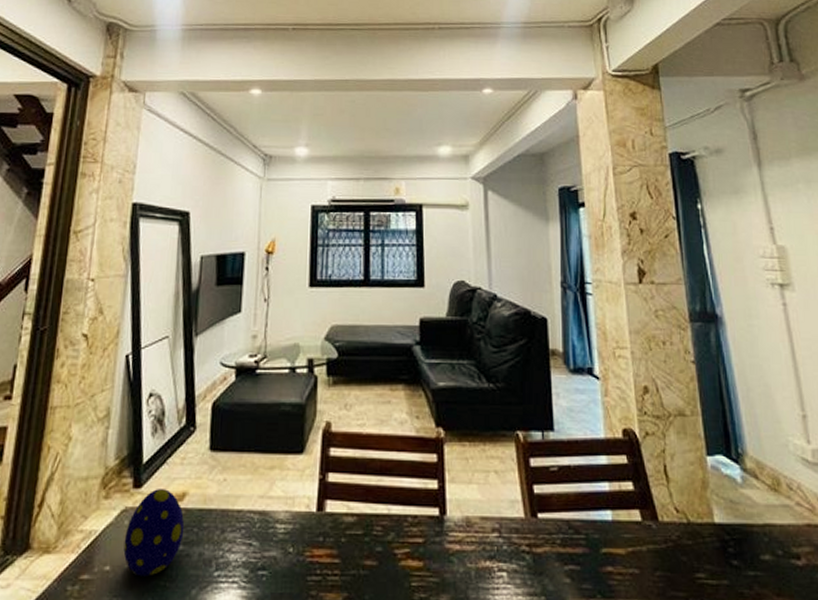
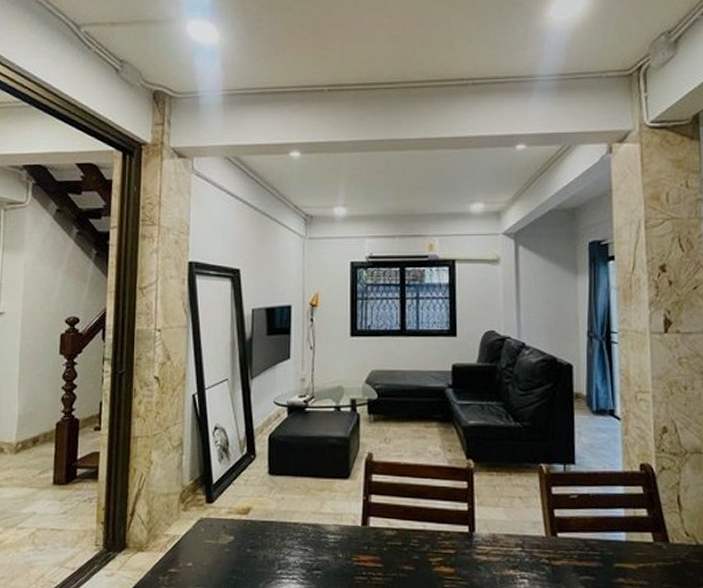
decorative egg: present [123,489,185,577] -> none [202,504,251,572]

